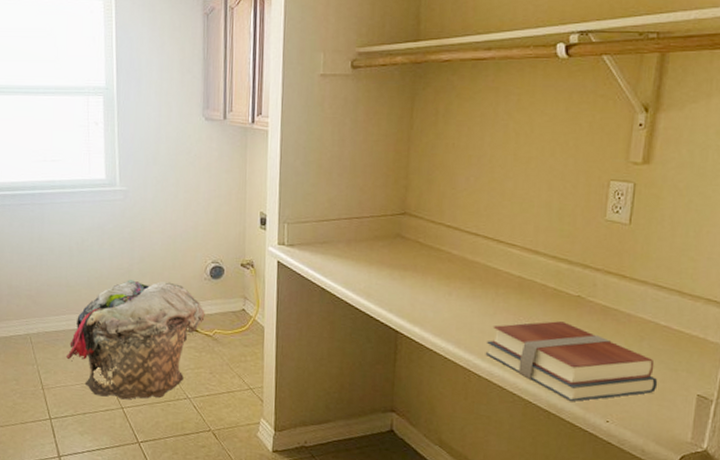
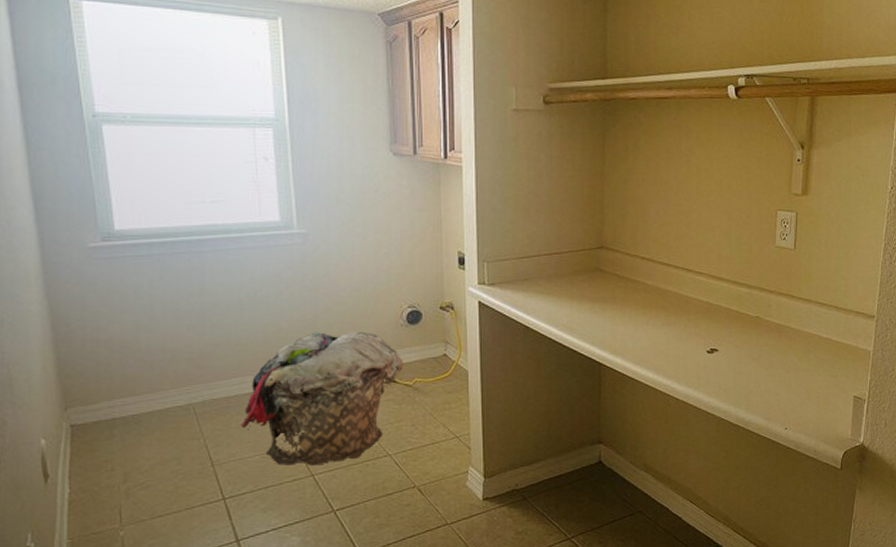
books: present [485,321,658,402] -> none [681,341,824,415]

